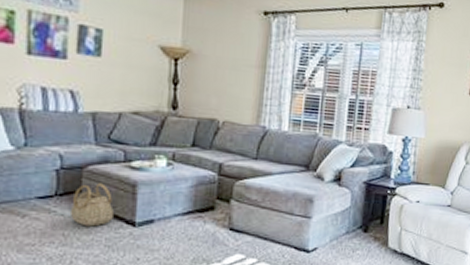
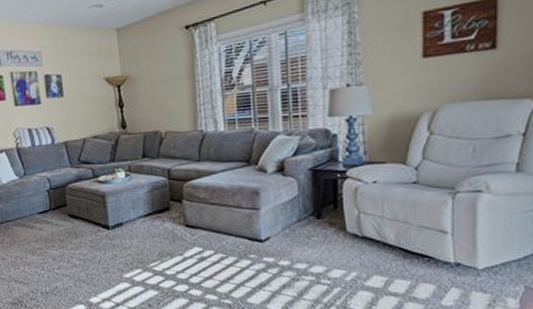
basket: present [69,183,114,227] -> none [61,197,92,232]

